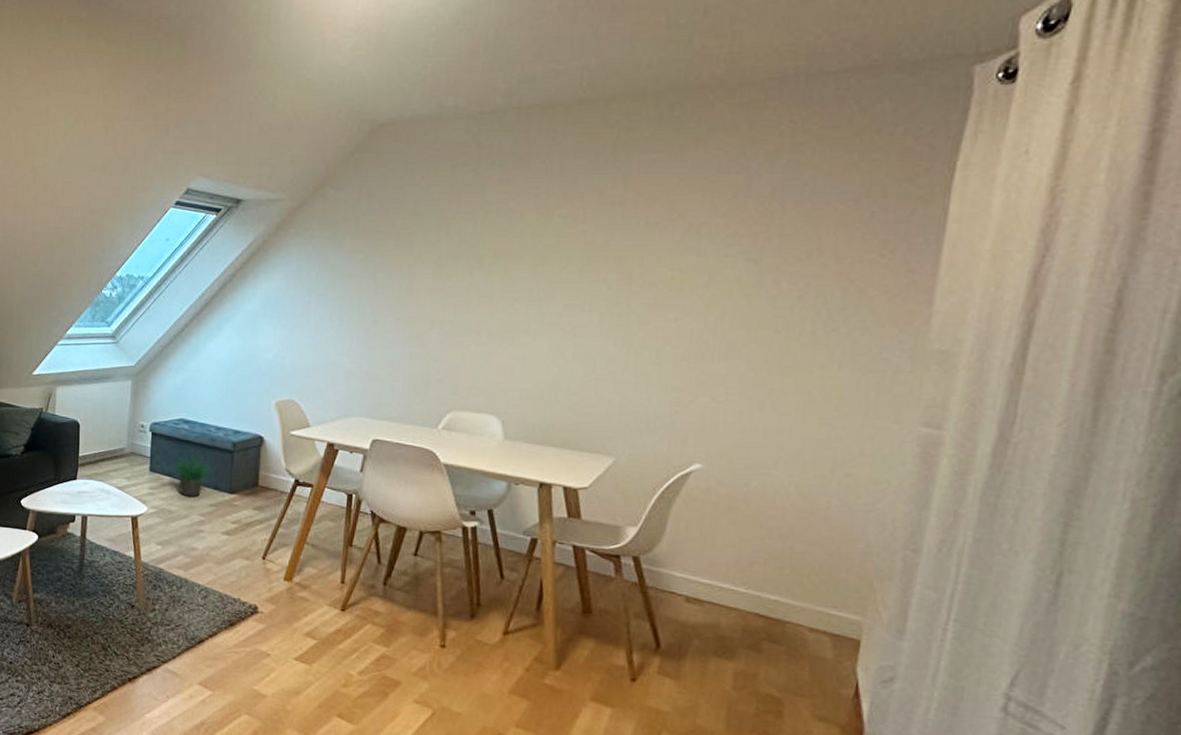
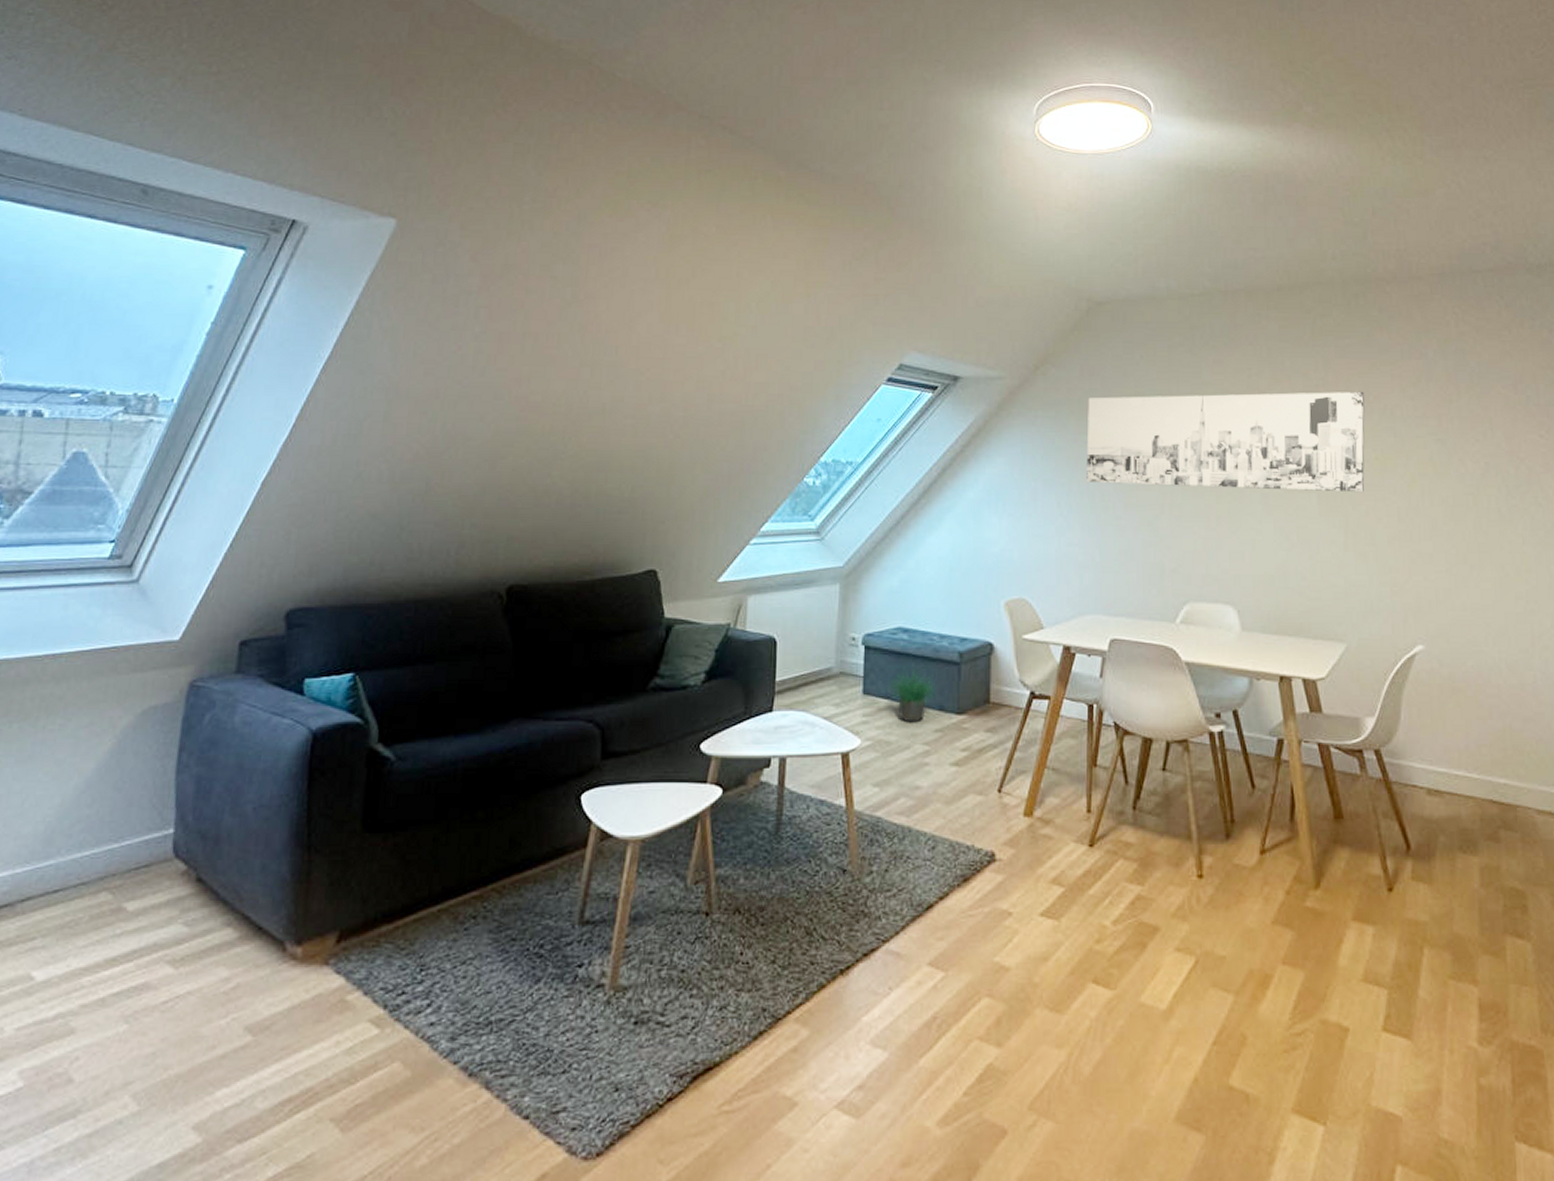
wall art: none [359,208,667,313] -> present [1086,391,1365,493]

